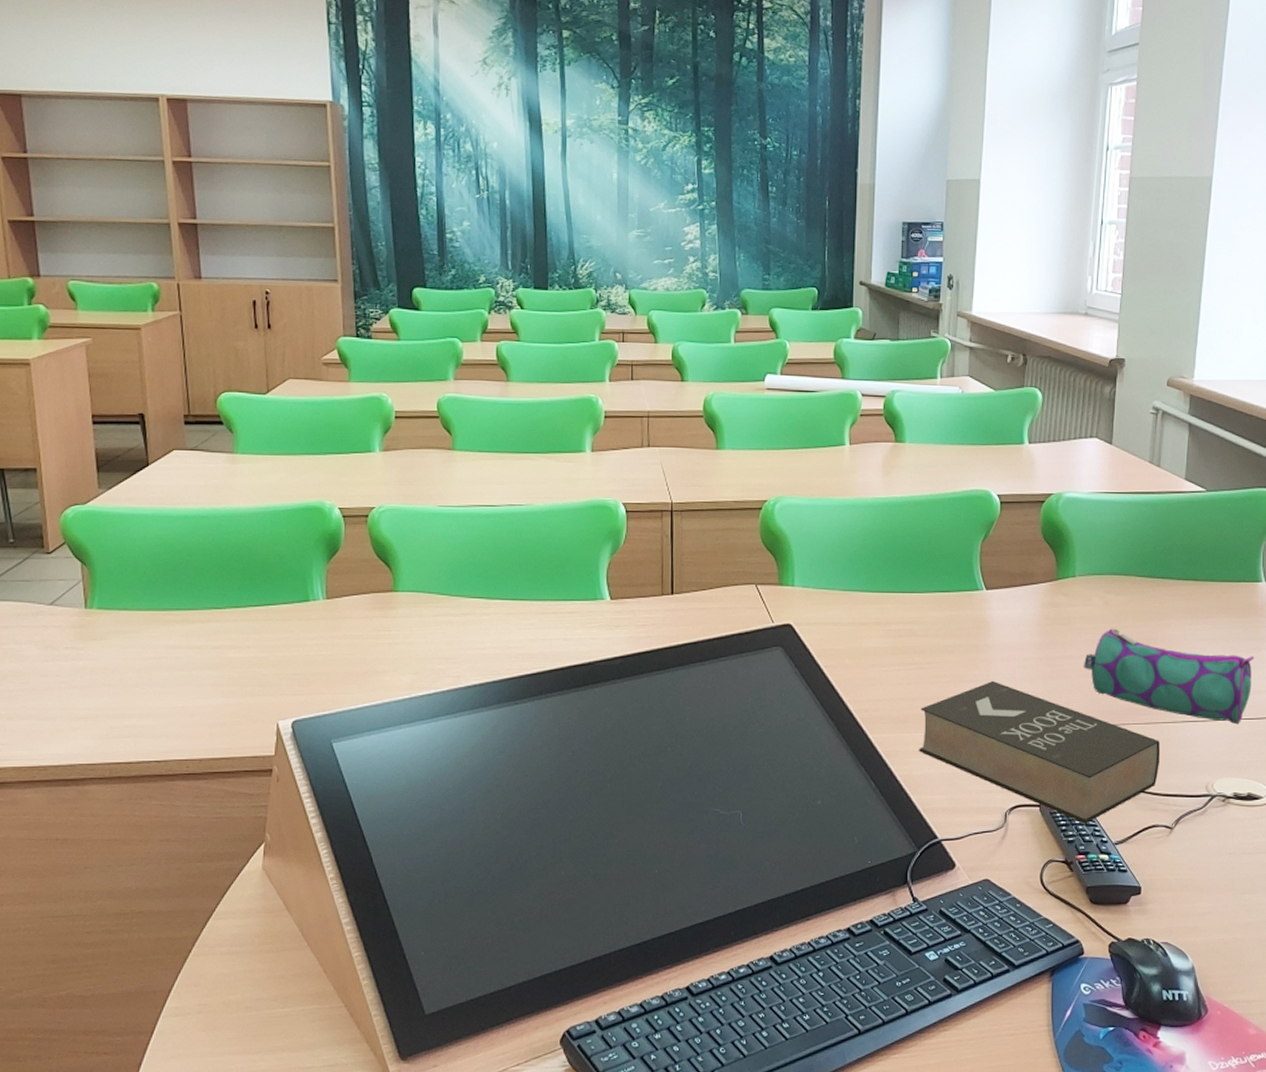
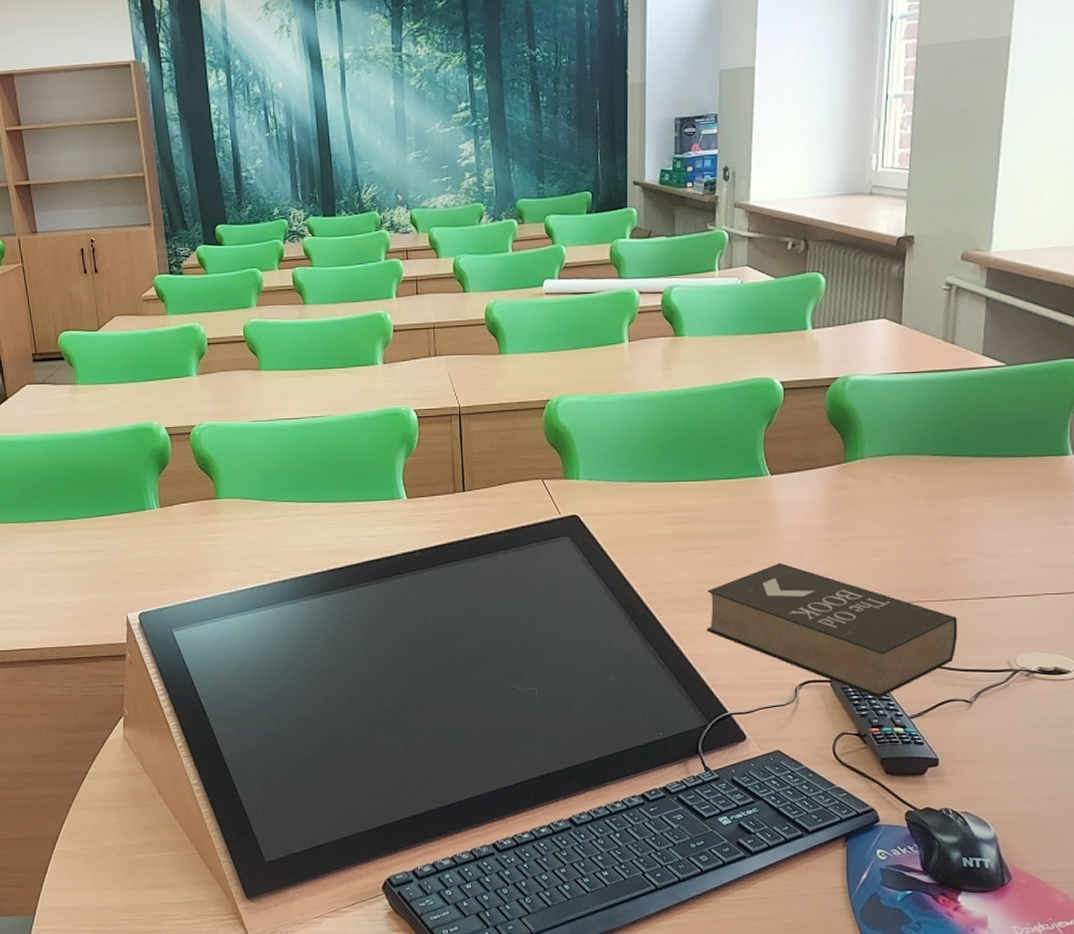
pencil case: present [1083,628,1254,725] -> none [873,508,1061,600]

